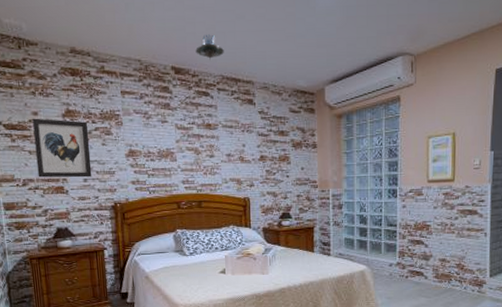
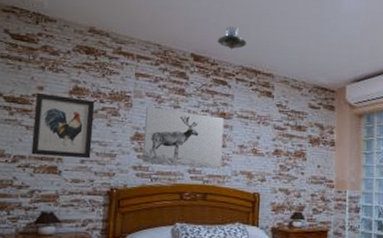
wall art: none [136,123,212,178] -> present [142,107,224,169]

